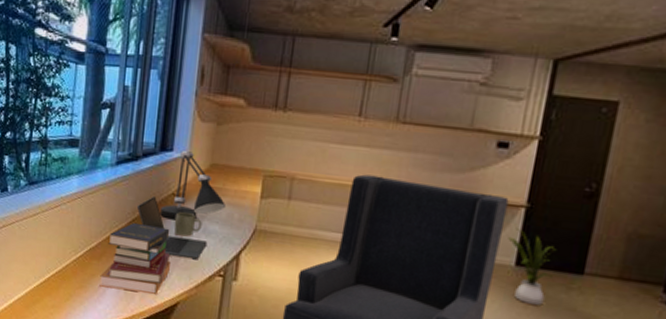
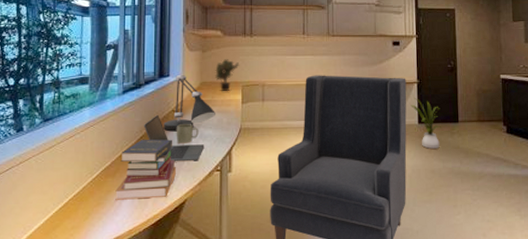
potted plant: none [230,137,264,180] -> present [215,59,240,91]

